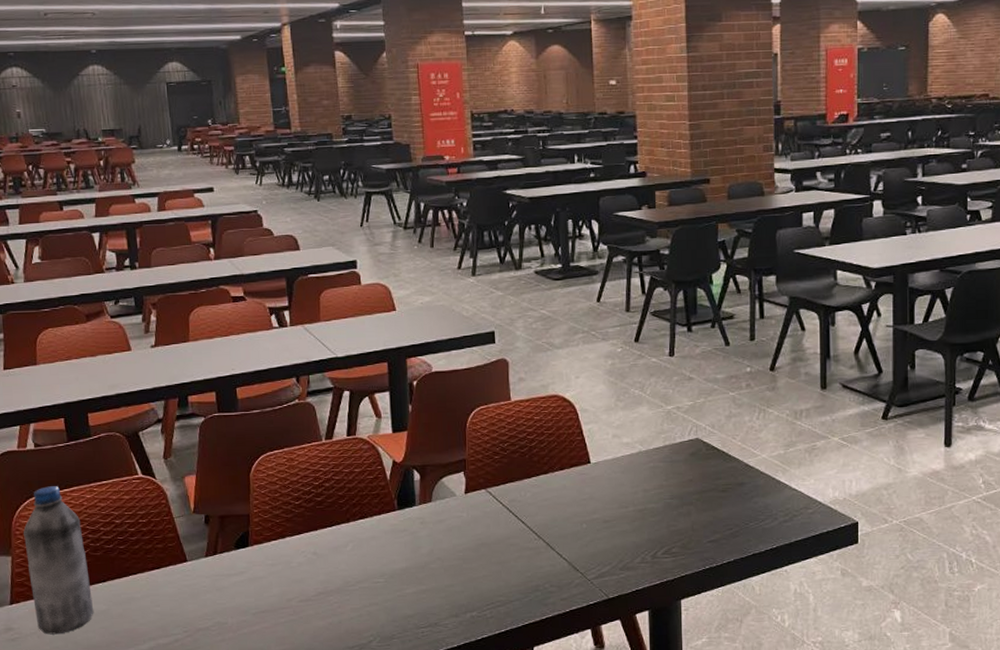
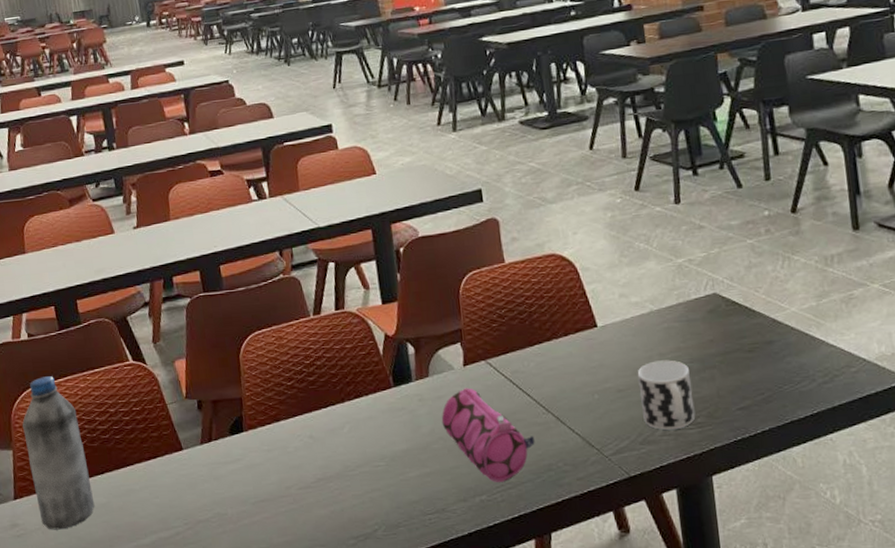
pencil case: none [440,513,525,600] -> present [441,388,535,482]
cup: none [623,496,671,559] -> present [637,360,696,431]

